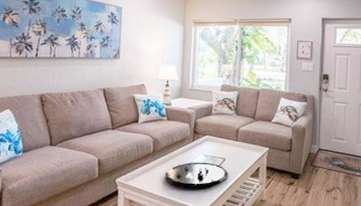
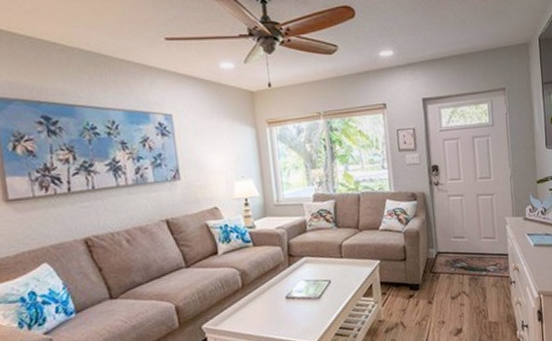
decorative tray: present [164,162,229,189] -> none [260,287,338,323]

